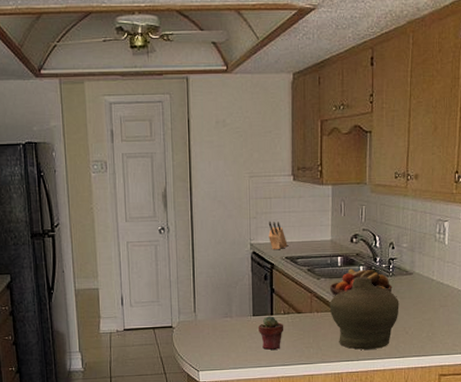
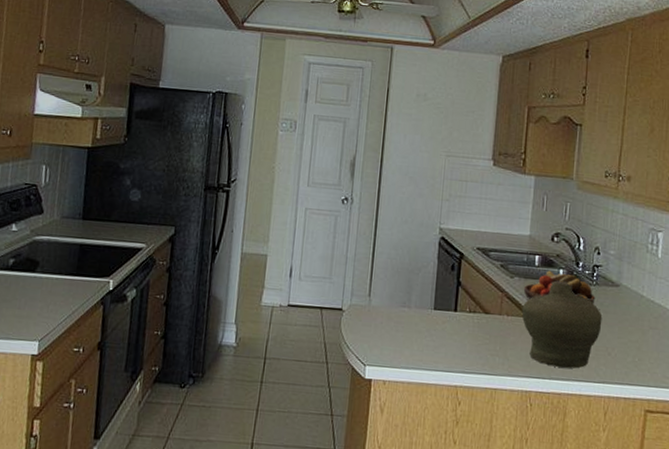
potted succulent: present [259,316,284,350] -> none [439,312,468,353]
knife block: present [268,221,288,249] -> none [460,205,481,239]

